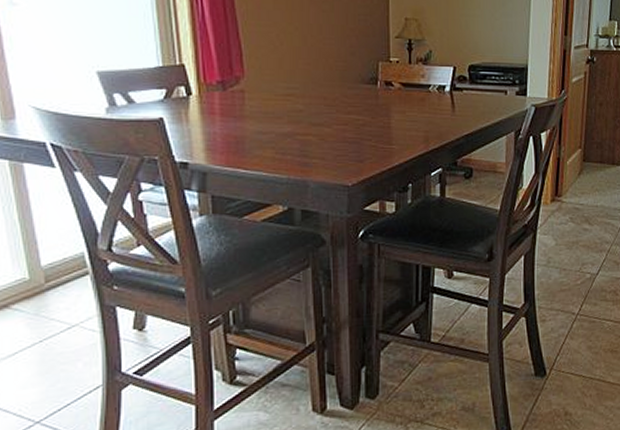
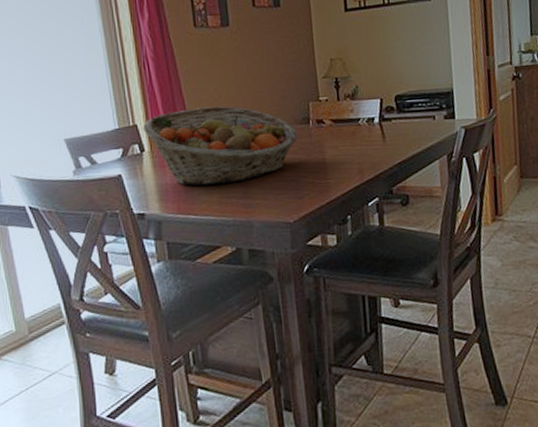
fruit basket: none [192,53,364,139] -> present [143,106,298,186]

